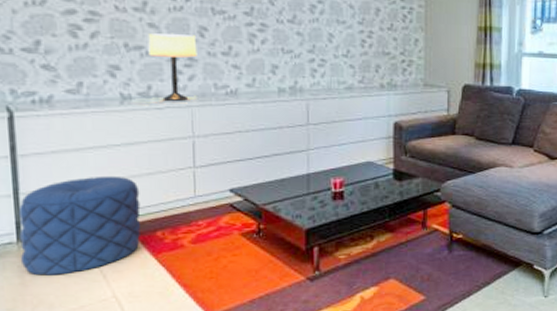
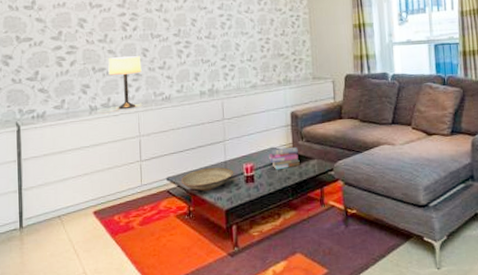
pouf: present [18,175,142,276] -> none [21,171,104,256]
decorative bowl: none [248,179,319,207] -> present [181,167,234,192]
books: none [363,163,401,187] -> present [269,147,300,170]

